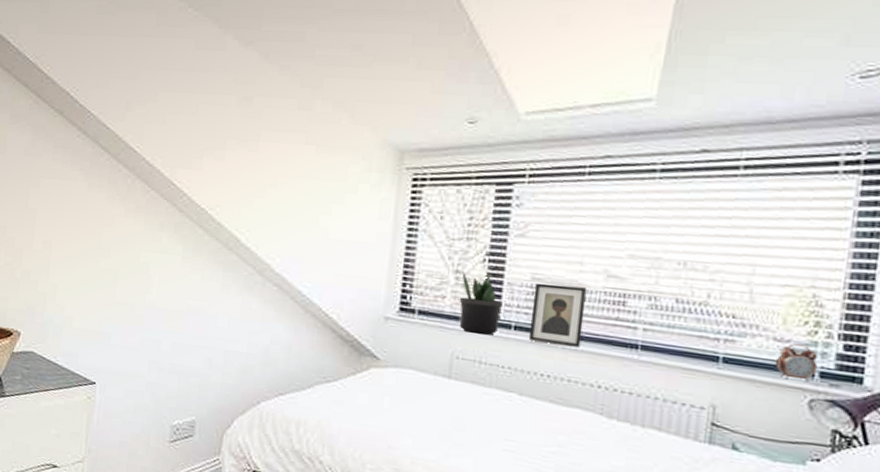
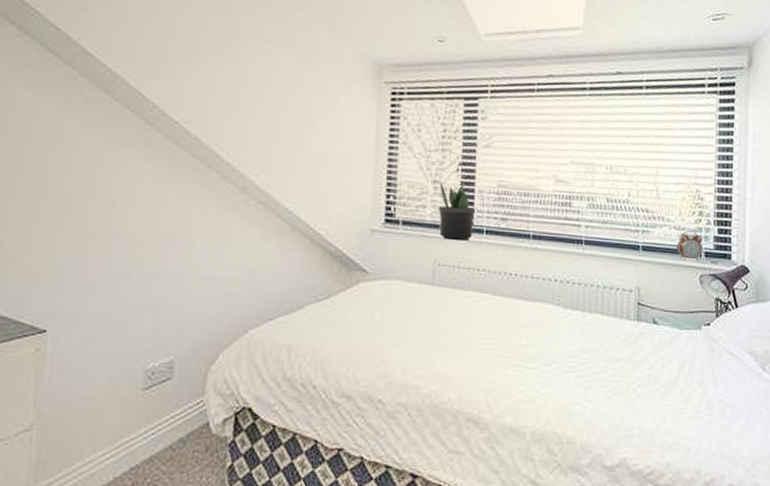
picture frame: present [528,282,587,348] -> none [498,189,542,247]

